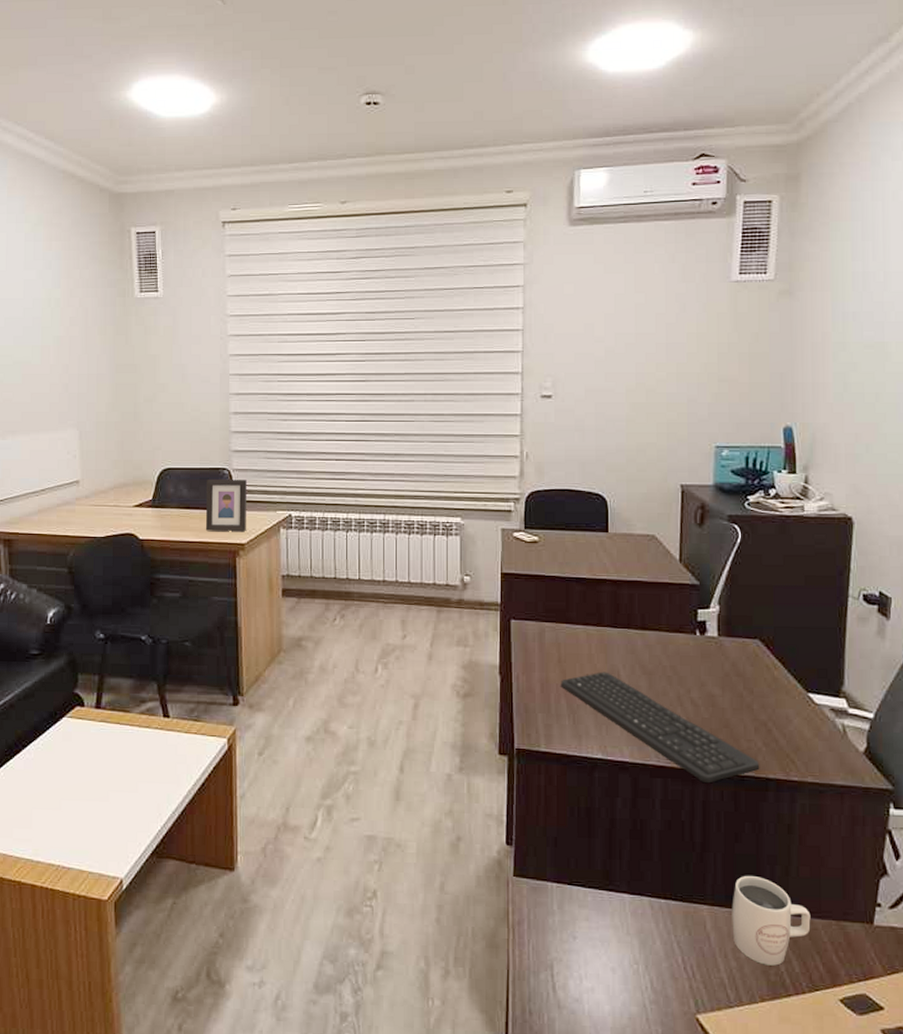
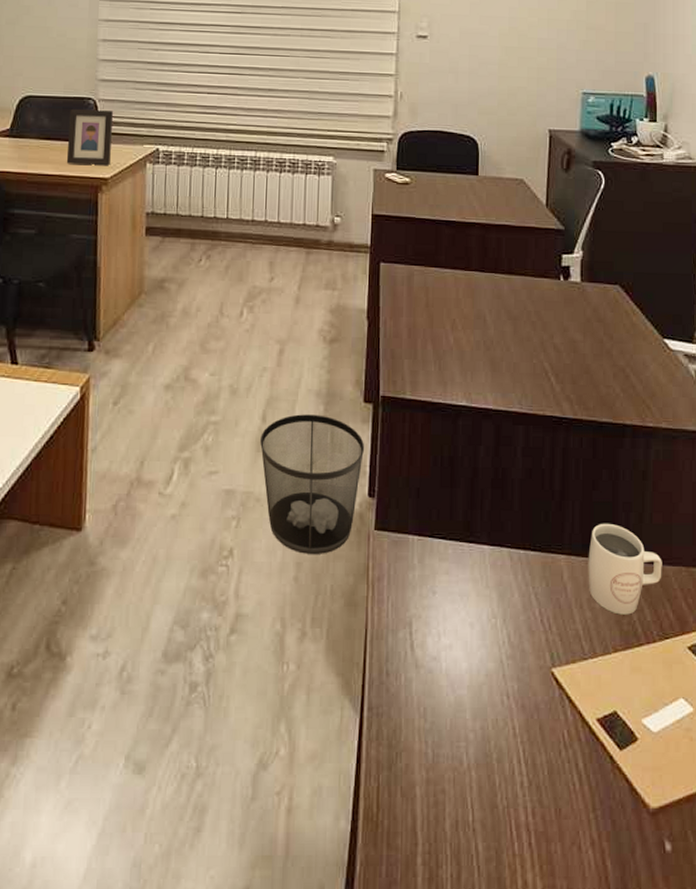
waste bin: none [399,765,502,898] -> present [260,414,365,554]
computer keyboard: present [561,672,759,784] -> none [428,316,617,430]

